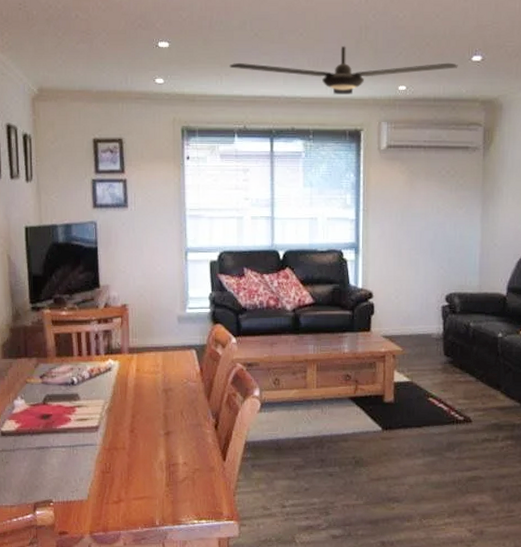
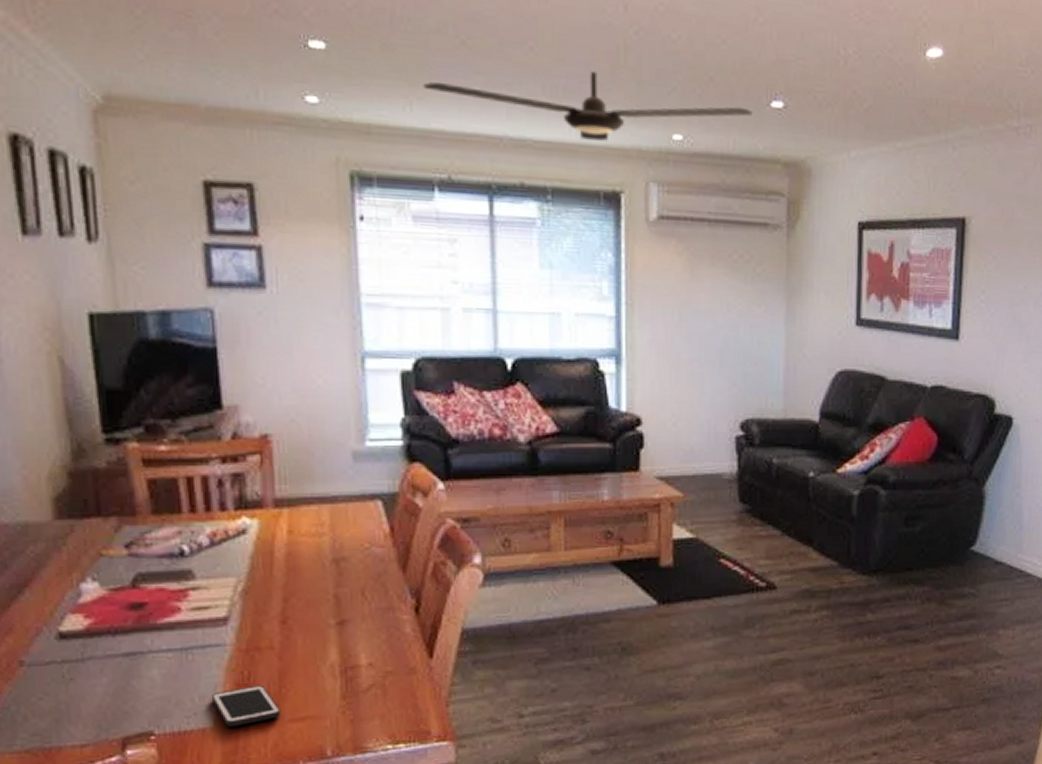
cell phone: none [87,473,128,500] -> present [212,684,281,727]

